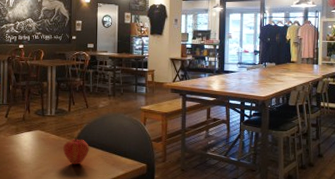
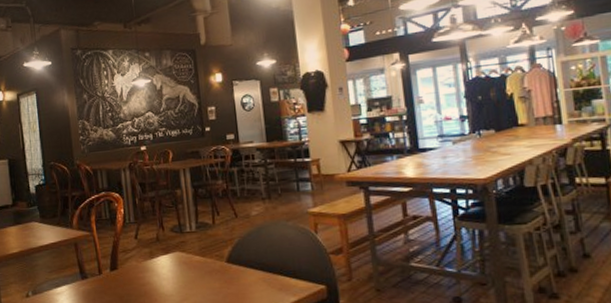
fruit: present [62,137,89,165] -> none [211,256,246,294]

